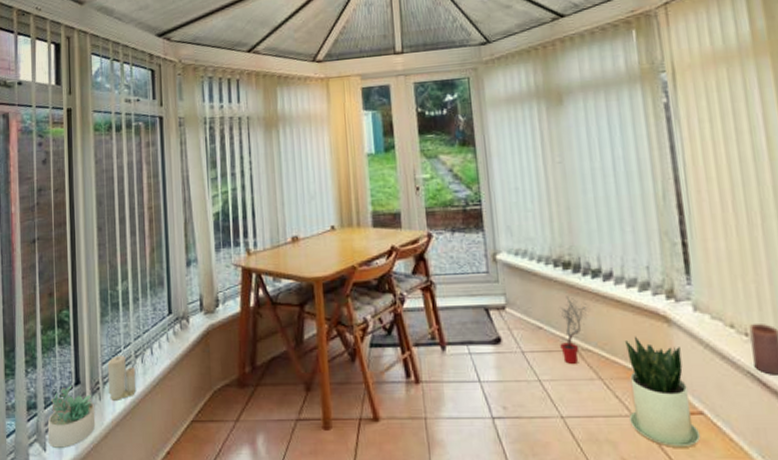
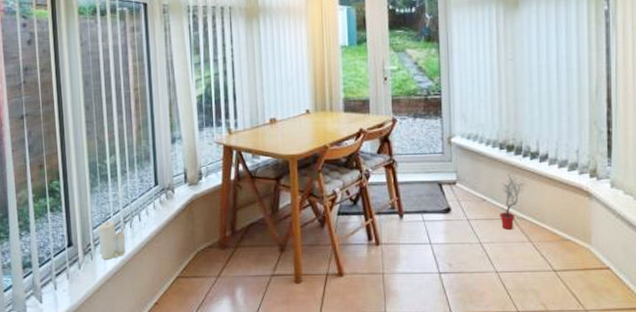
succulent plant: present [47,385,96,448] -> none [42,246,88,300]
planter: present [624,336,701,449] -> none [551,207,606,296]

